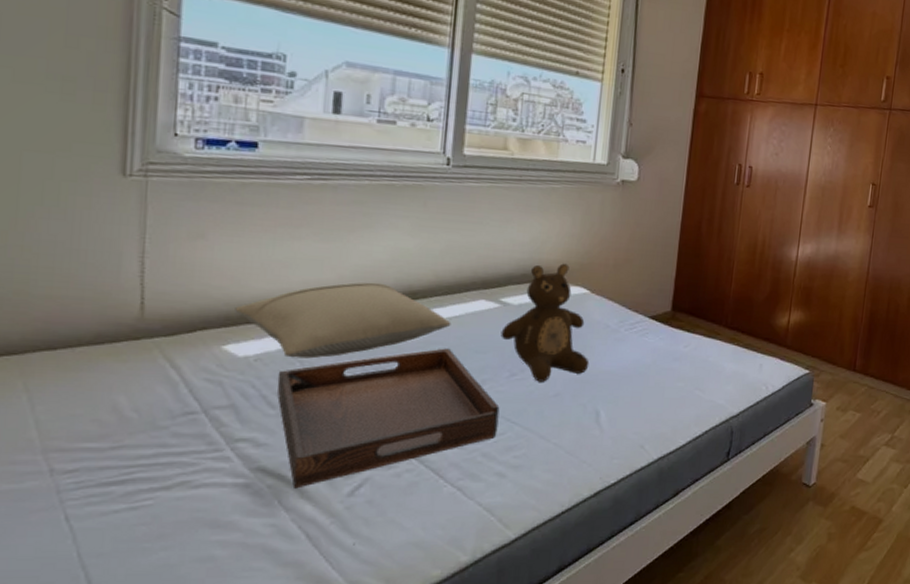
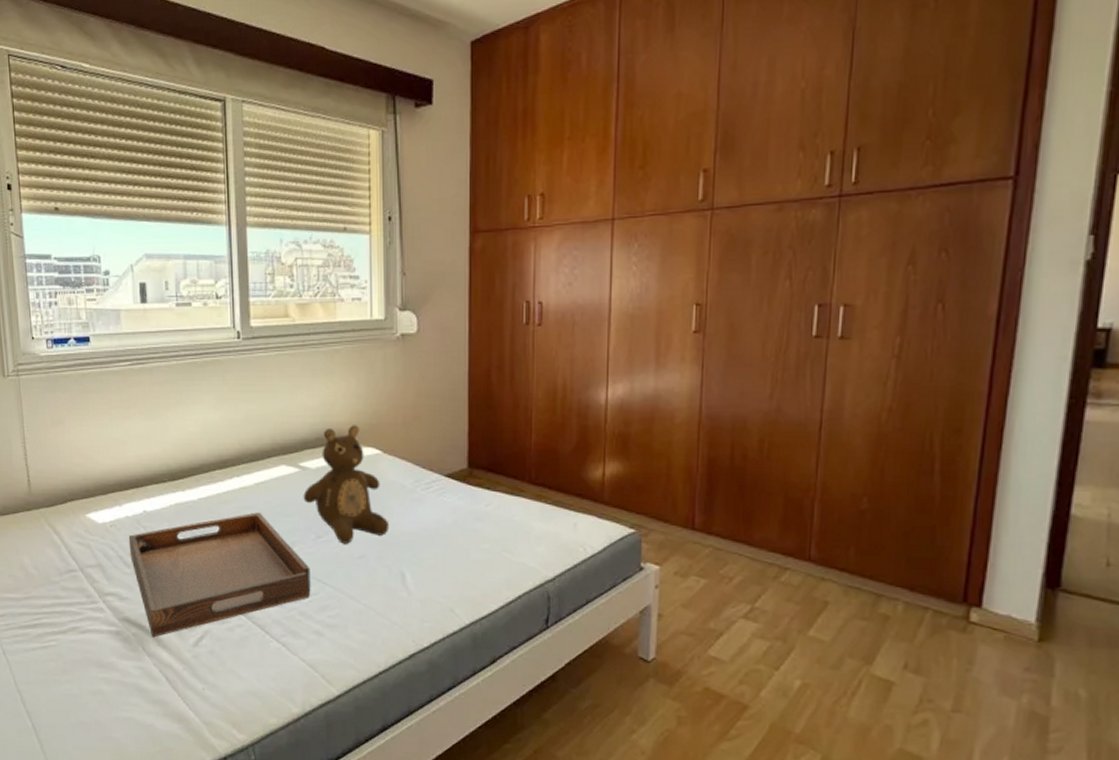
pillow: present [235,282,452,359] -> none [91,454,259,524]

